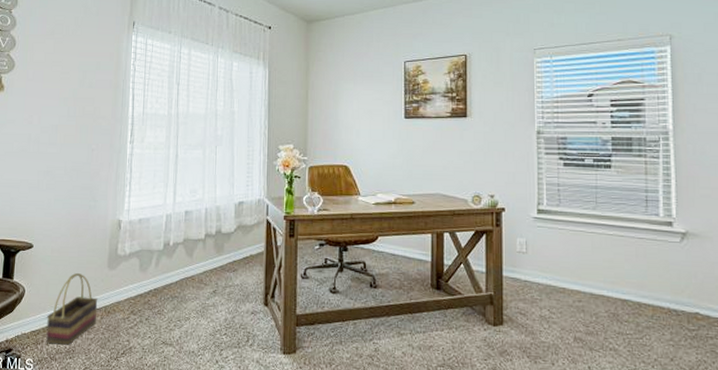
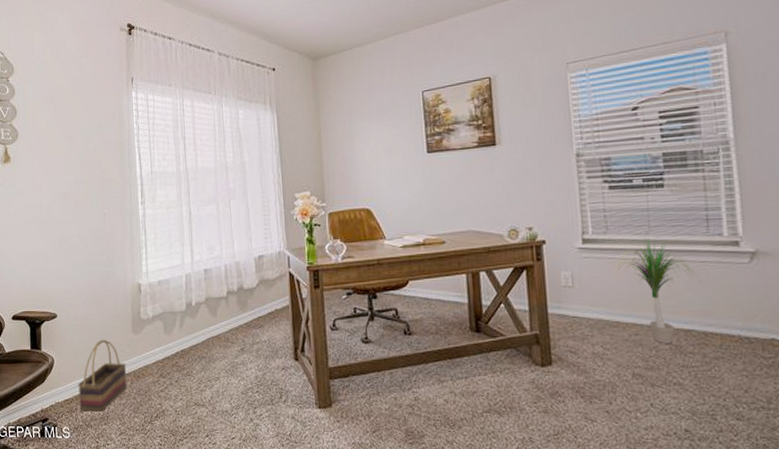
potted plant: none [563,211,637,312] -> present [613,236,699,345]

